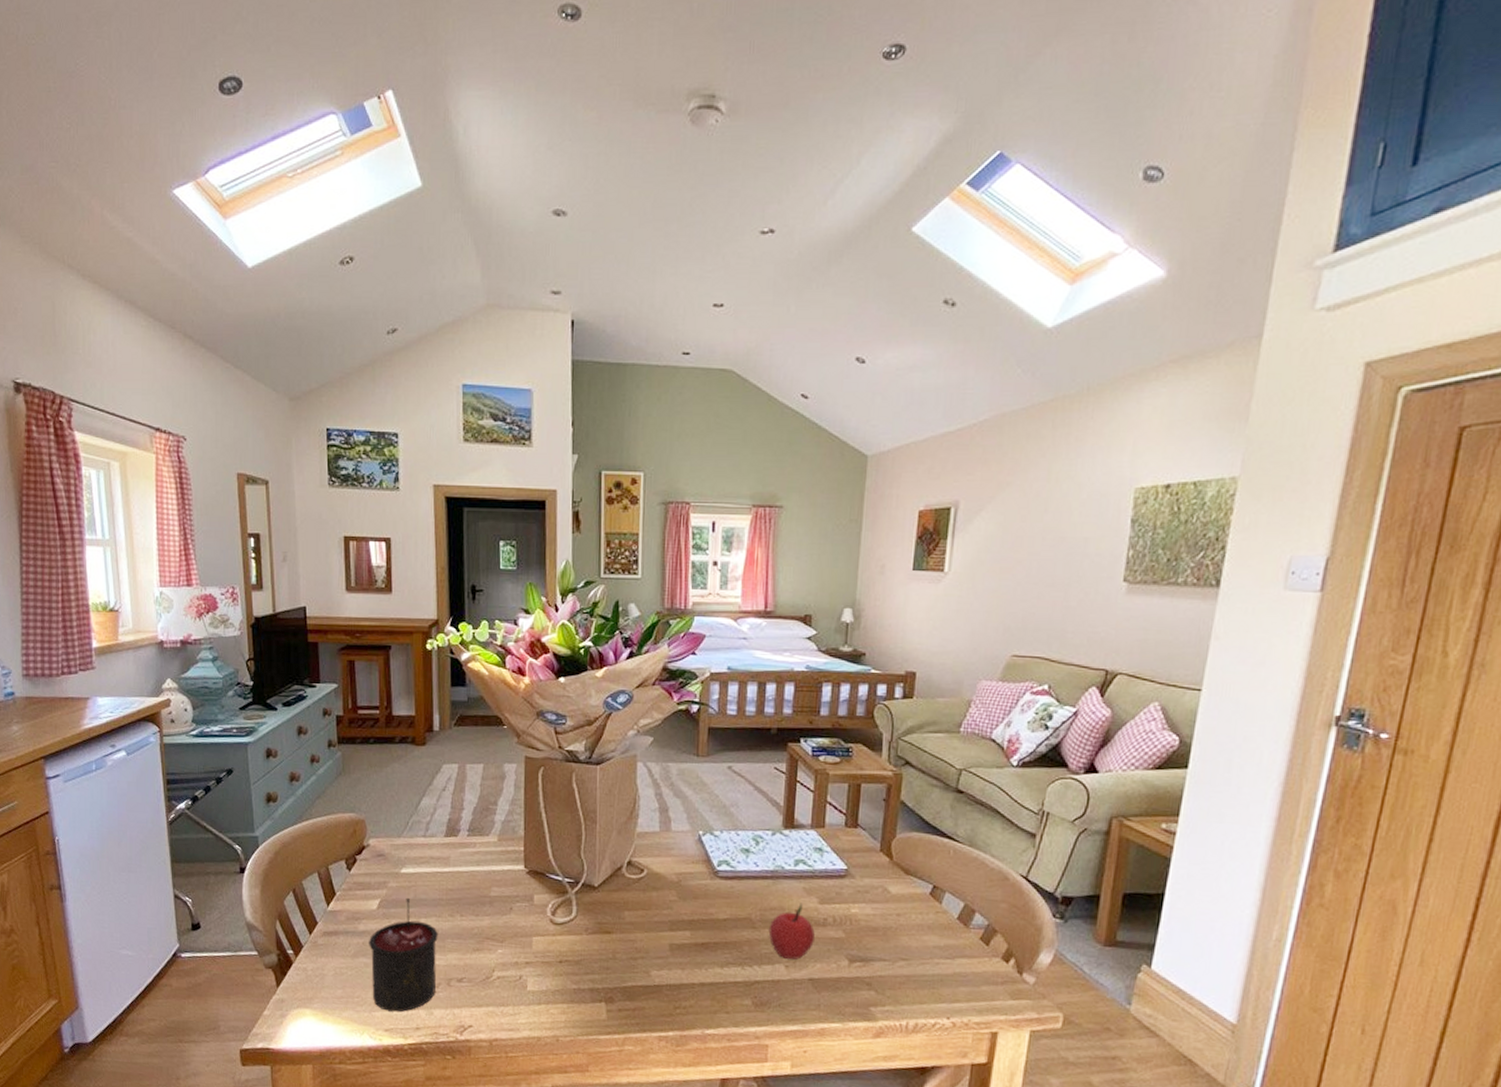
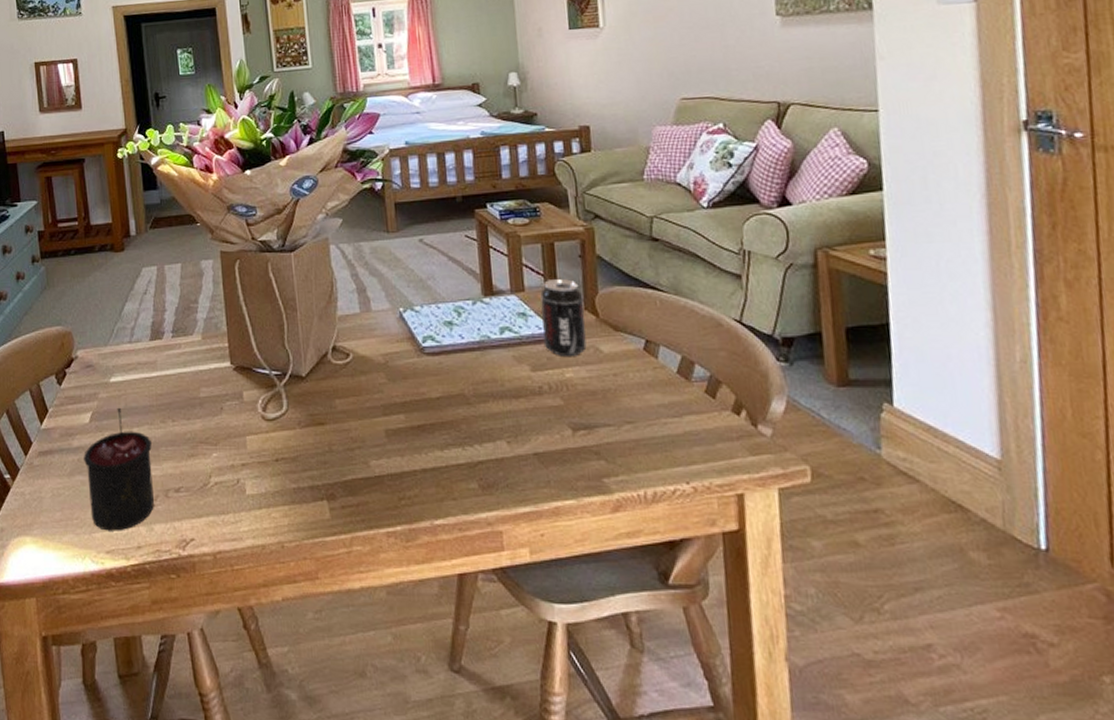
apple: present [768,903,815,960] -> none [484,372,533,434]
beverage can: none [835,819,881,895] -> present [540,279,587,358]

